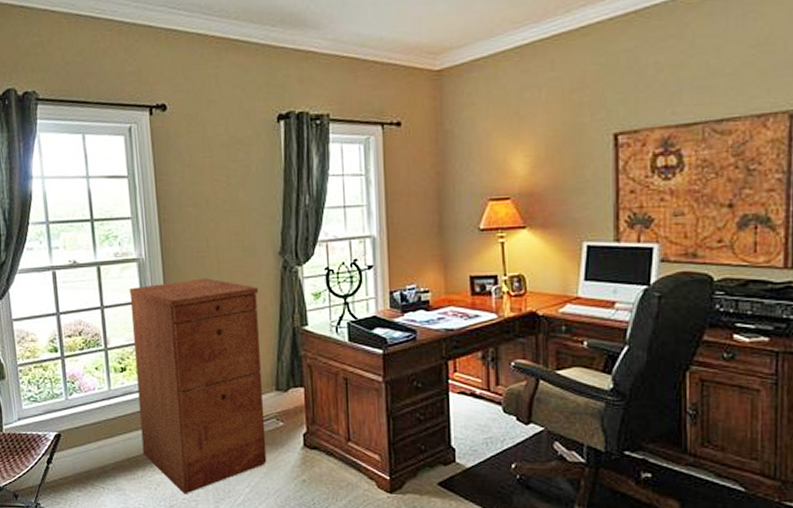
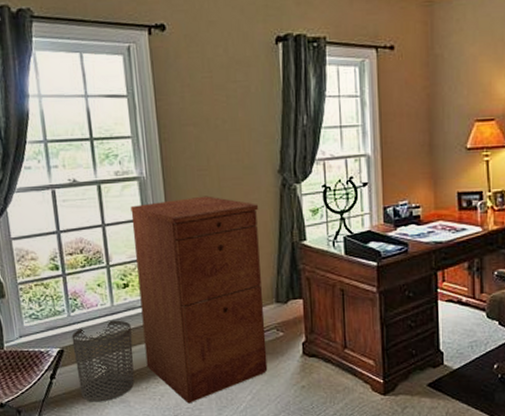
waste bin: none [69,404,131,489] -> present [71,320,135,402]

